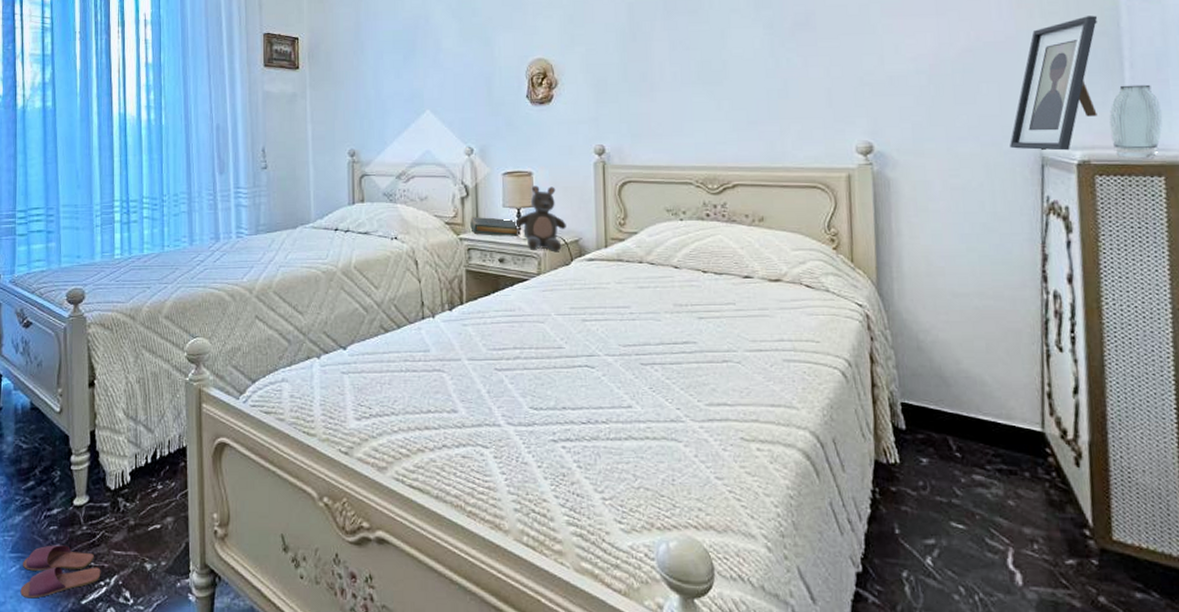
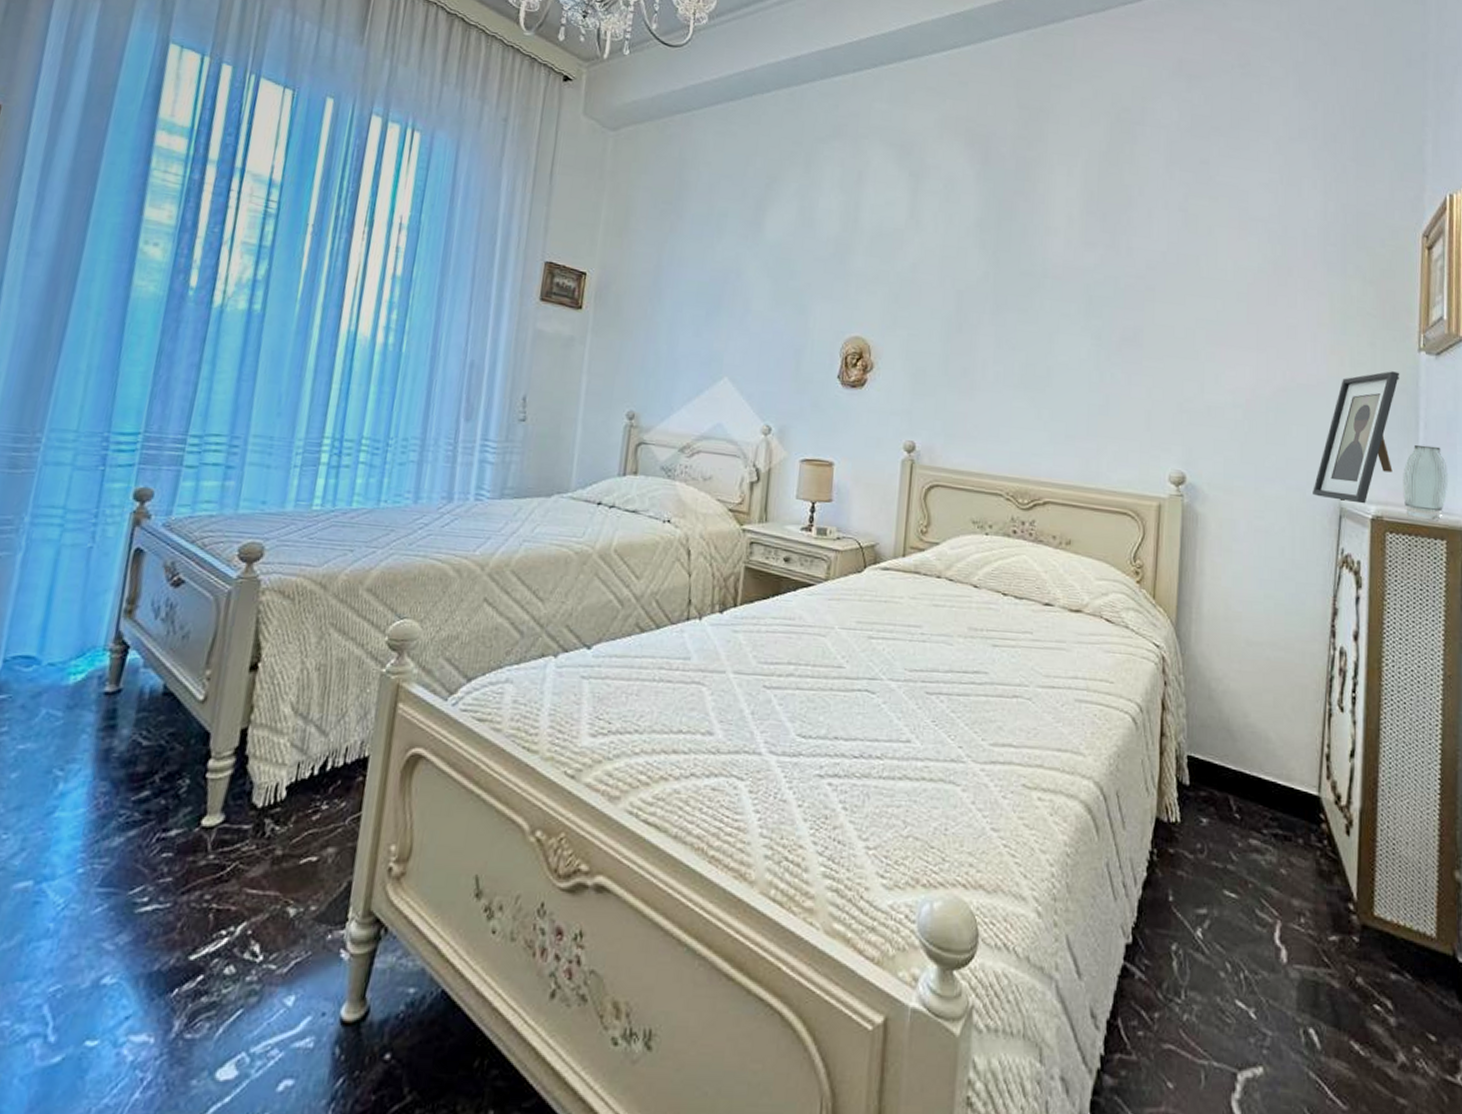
slippers: present [20,545,101,599] -> none [102,878,225,951]
hardback book: present [470,216,521,237] -> none [757,505,813,535]
stuffed bear: present [515,185,566,251] -> none [808,478,864,556]

